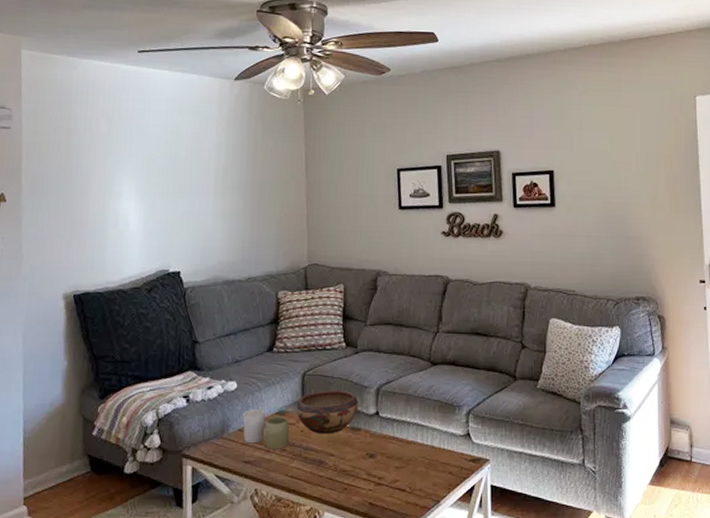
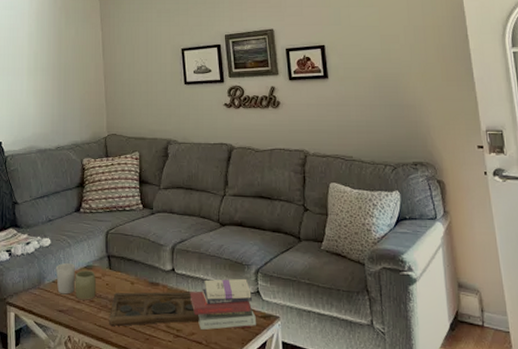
decorative bowl: present [296,389,358,434] -> none [102,247,156,288]
decorative tray: none [302,436,404,476] -> present [108,291,199,326]
books: none [394,420,465,476] -> present [189,278,256,330]

